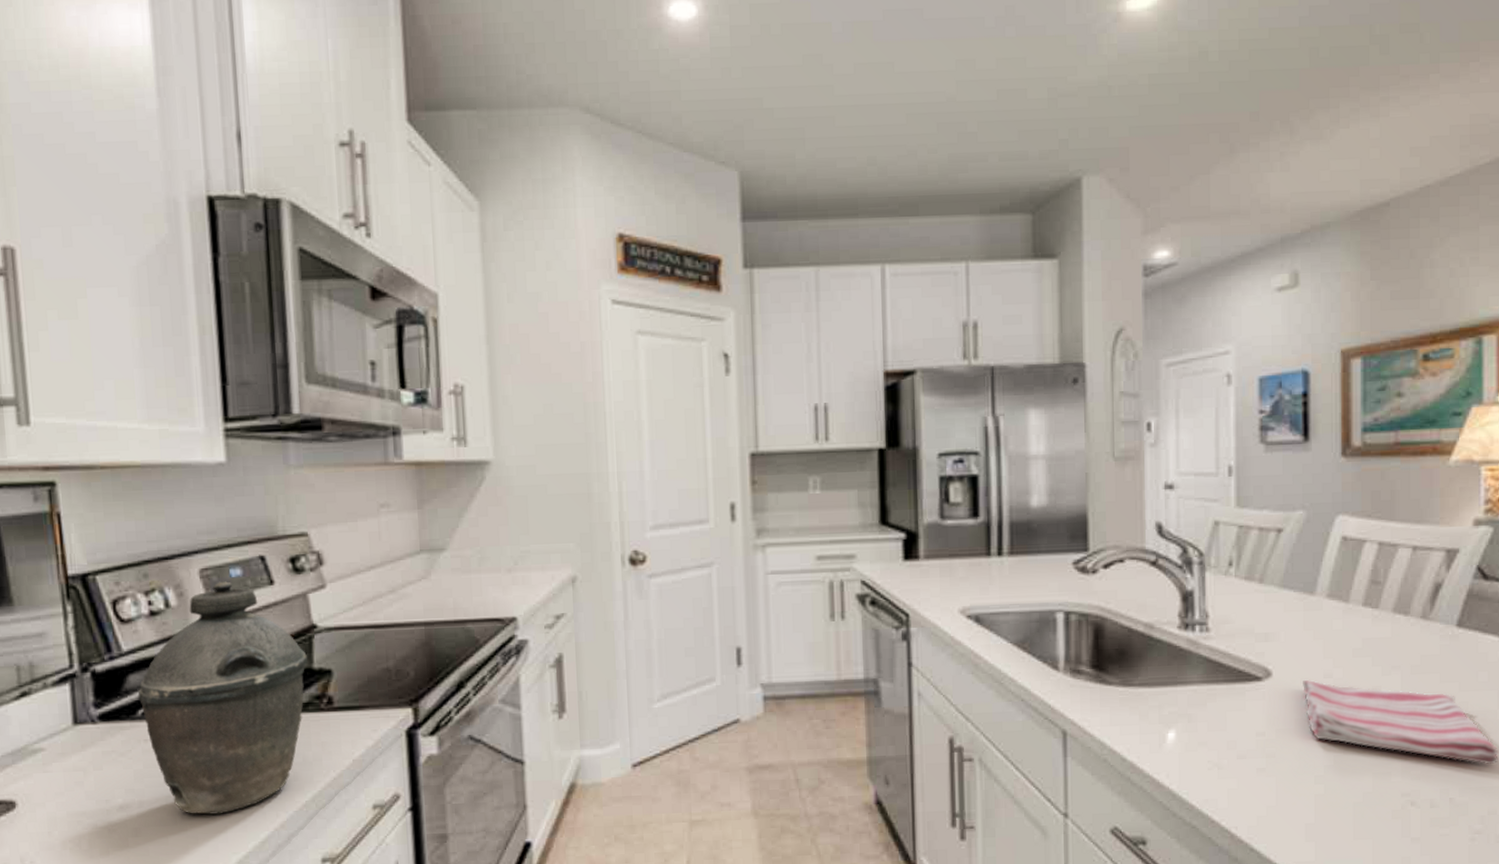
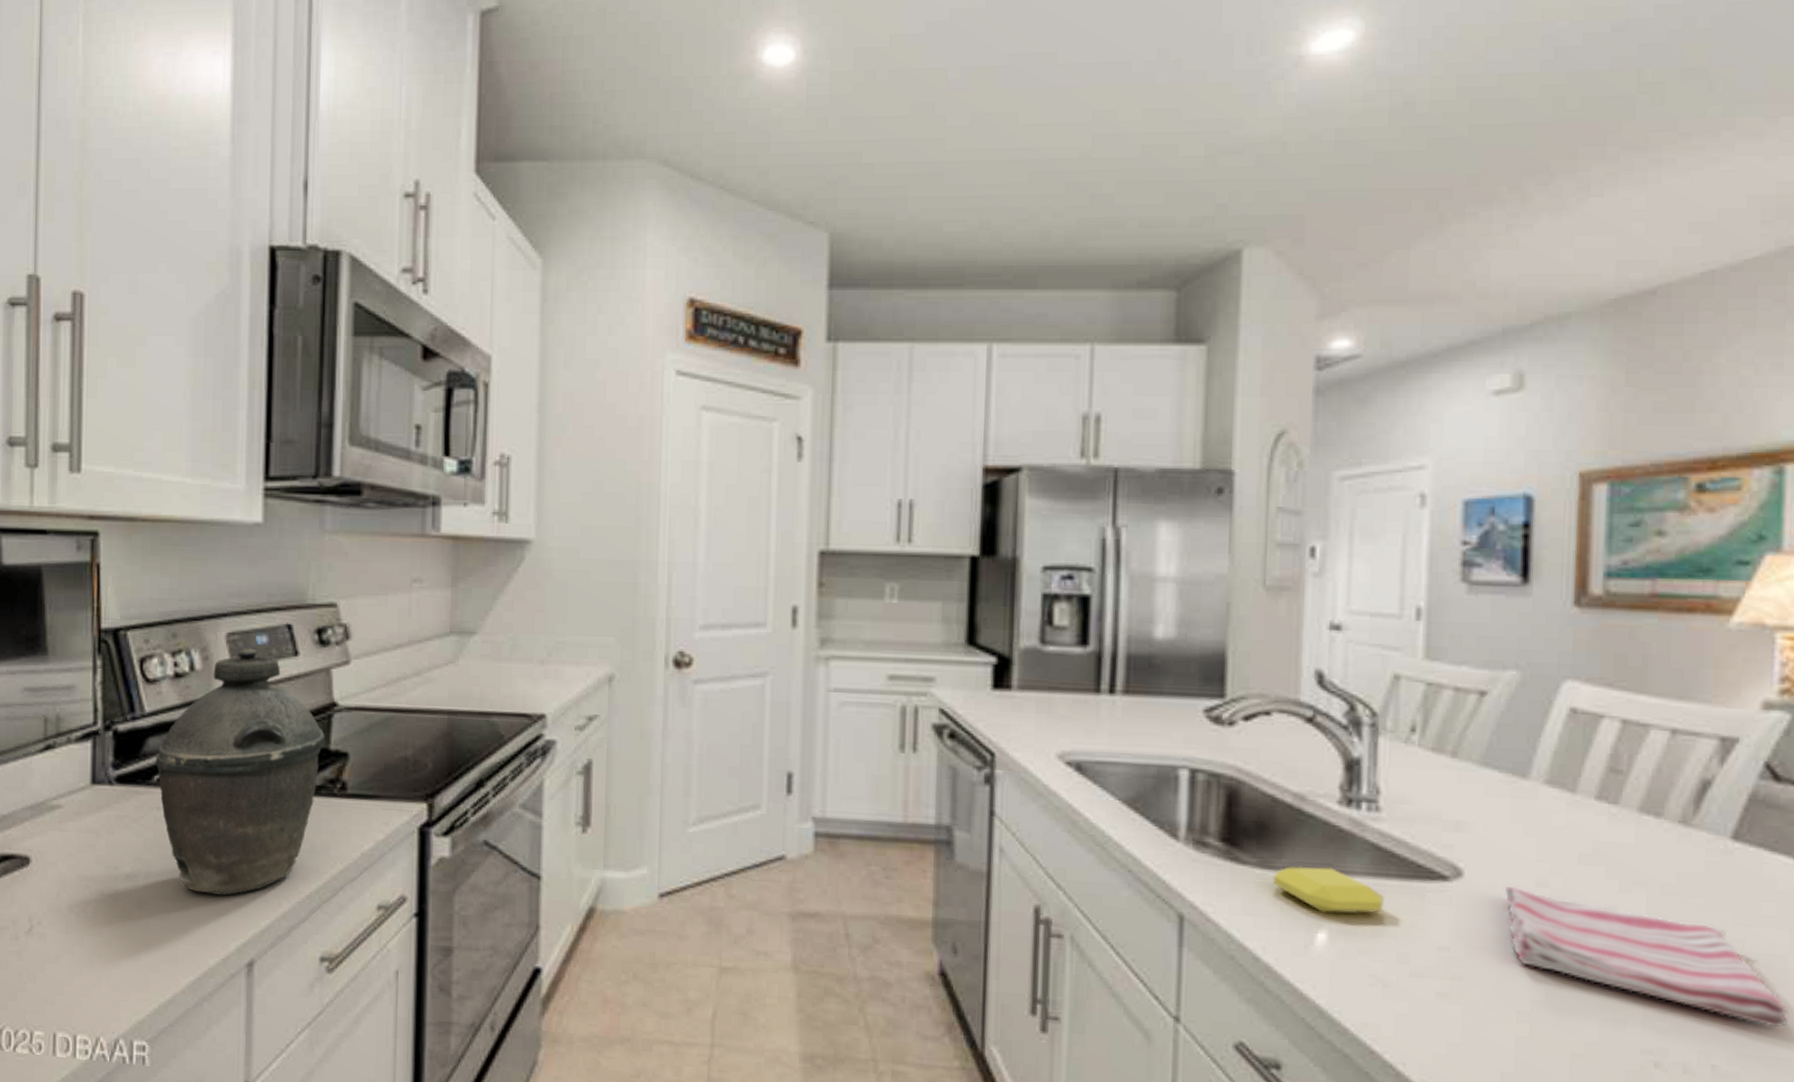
soap bar: none [1132,680,1215,717] -> present [1273,866,1384,914]

